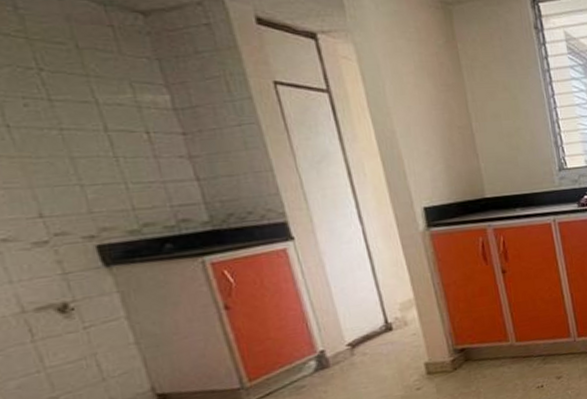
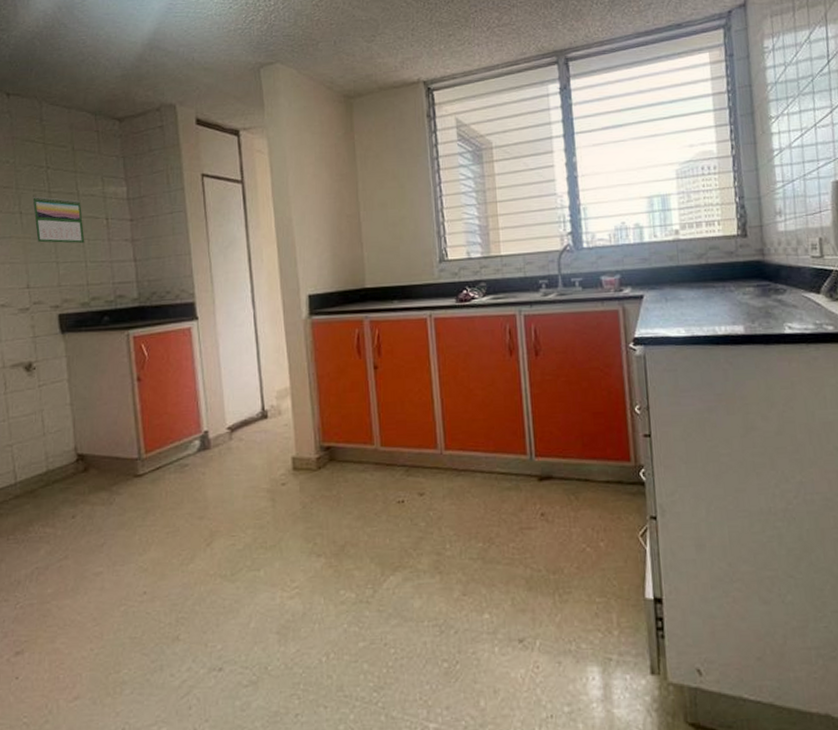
calendar: none [23,105,119,163] -> present [32,196,85,244]

